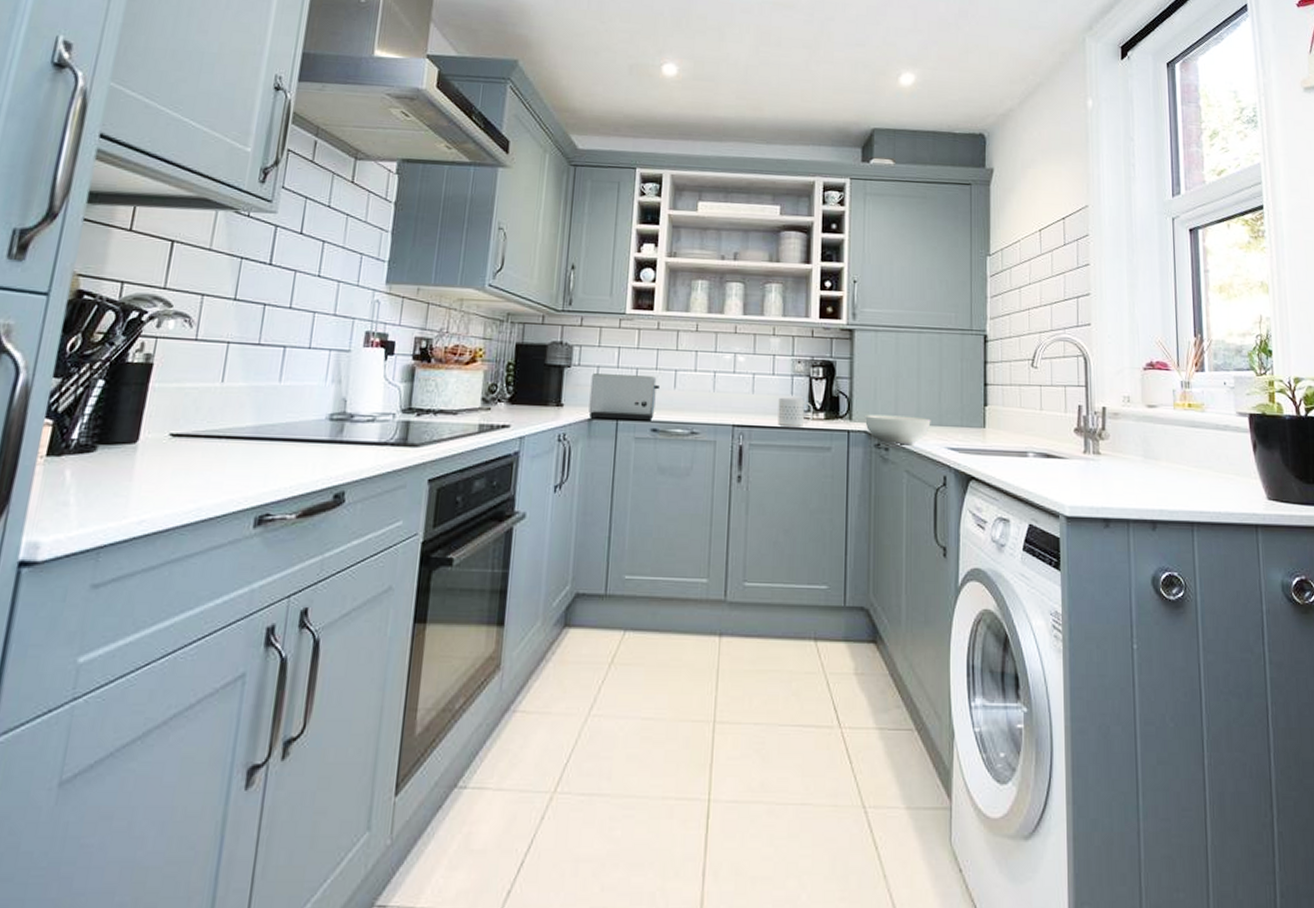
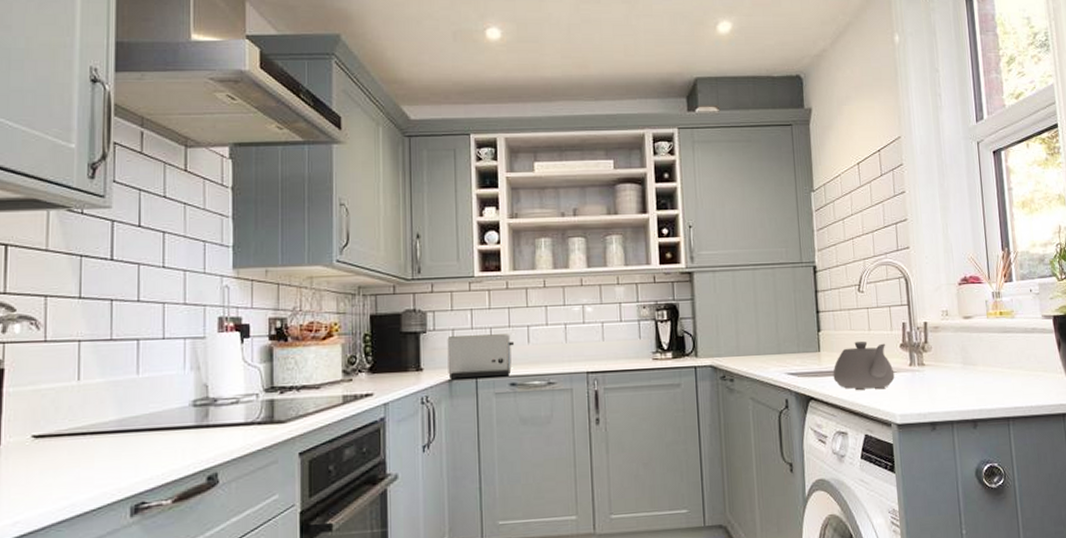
mug: present [777,397,813,426] -> none [628,341,661,368]
bowl: present [864,414,931,444] -> none [708,347,771,375]
teapot: none [998,420,1066,476] -> present [833,341,895,391]

